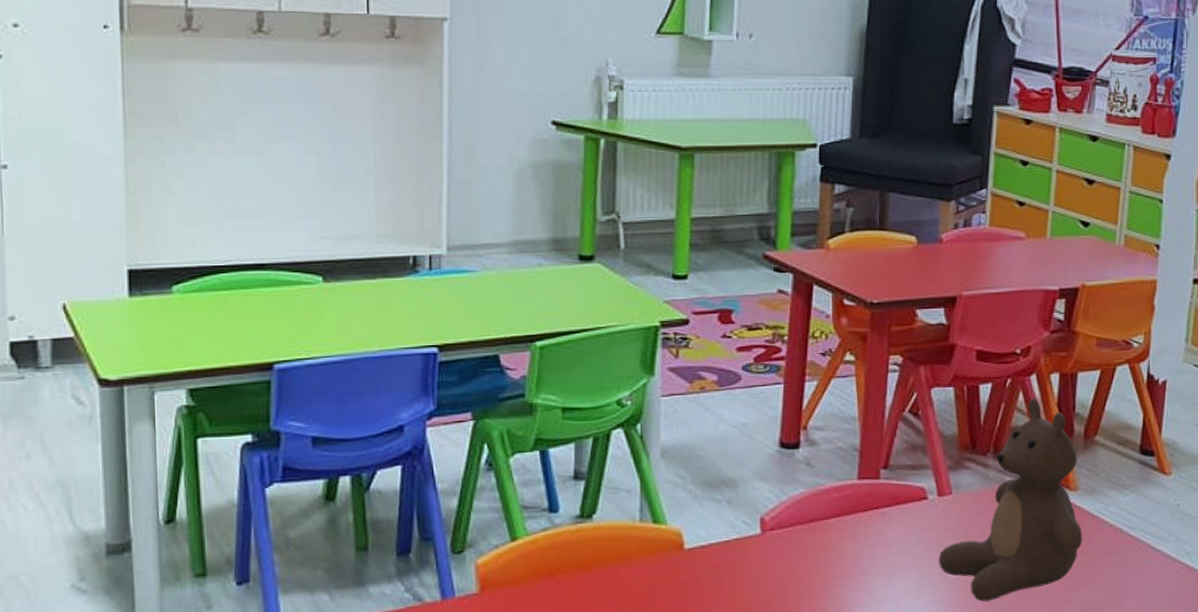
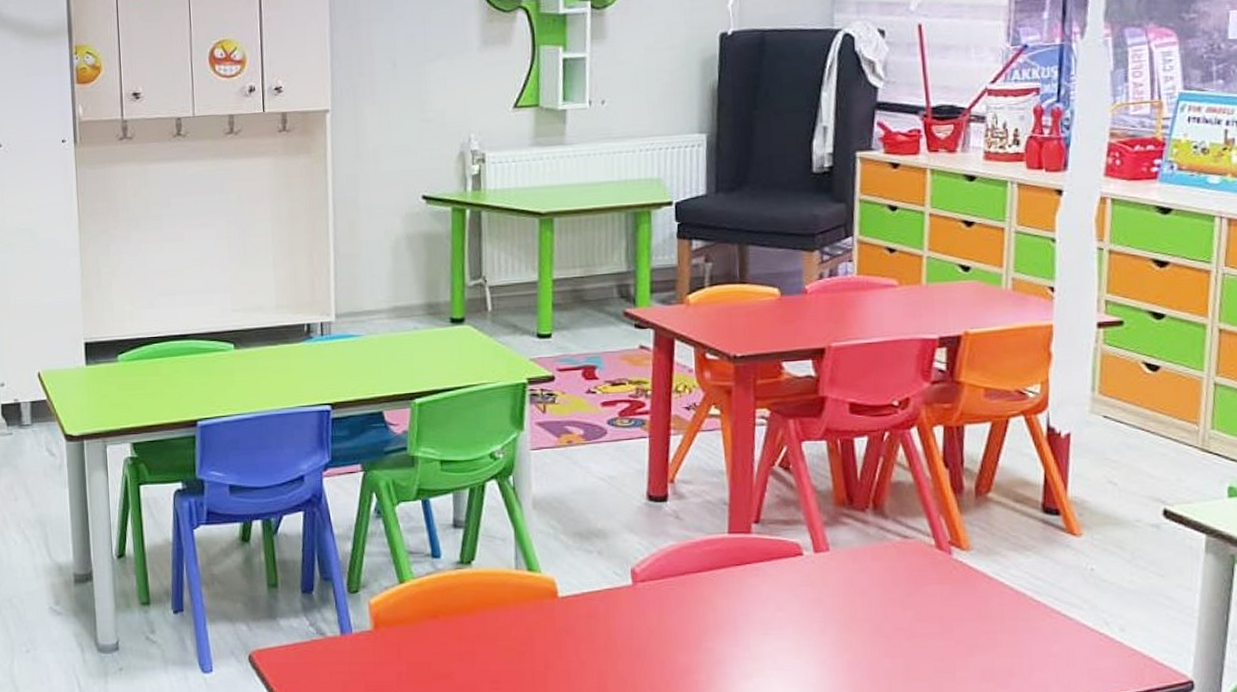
teddy bear: present [939,398,1083,602] -> none [818,452,980,664]

